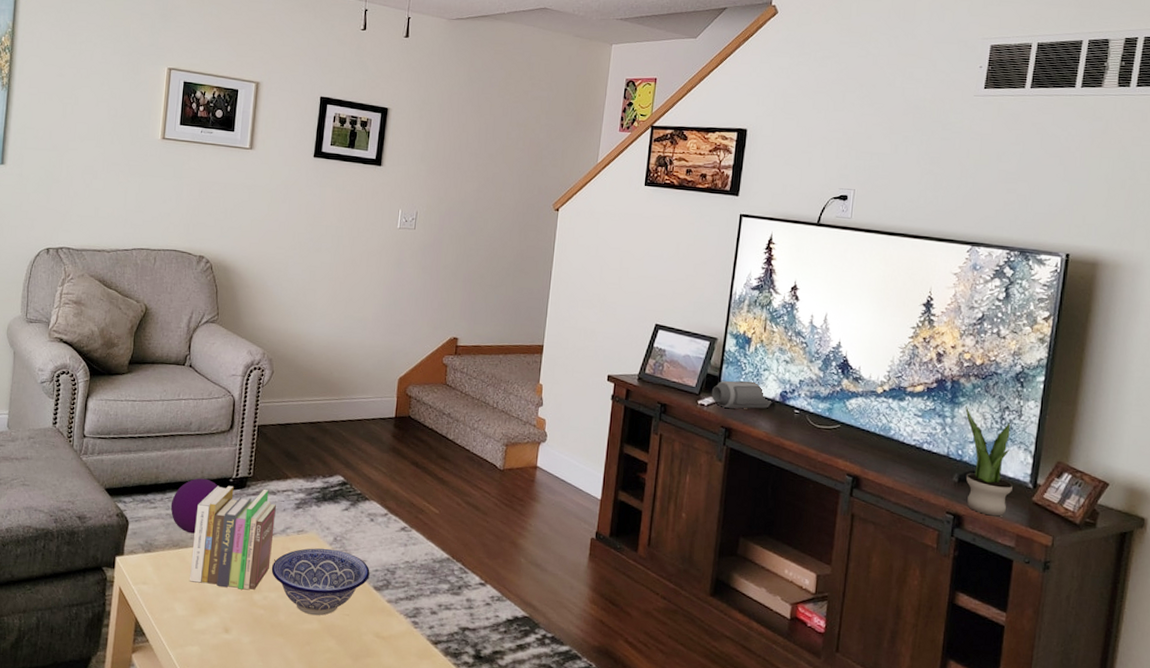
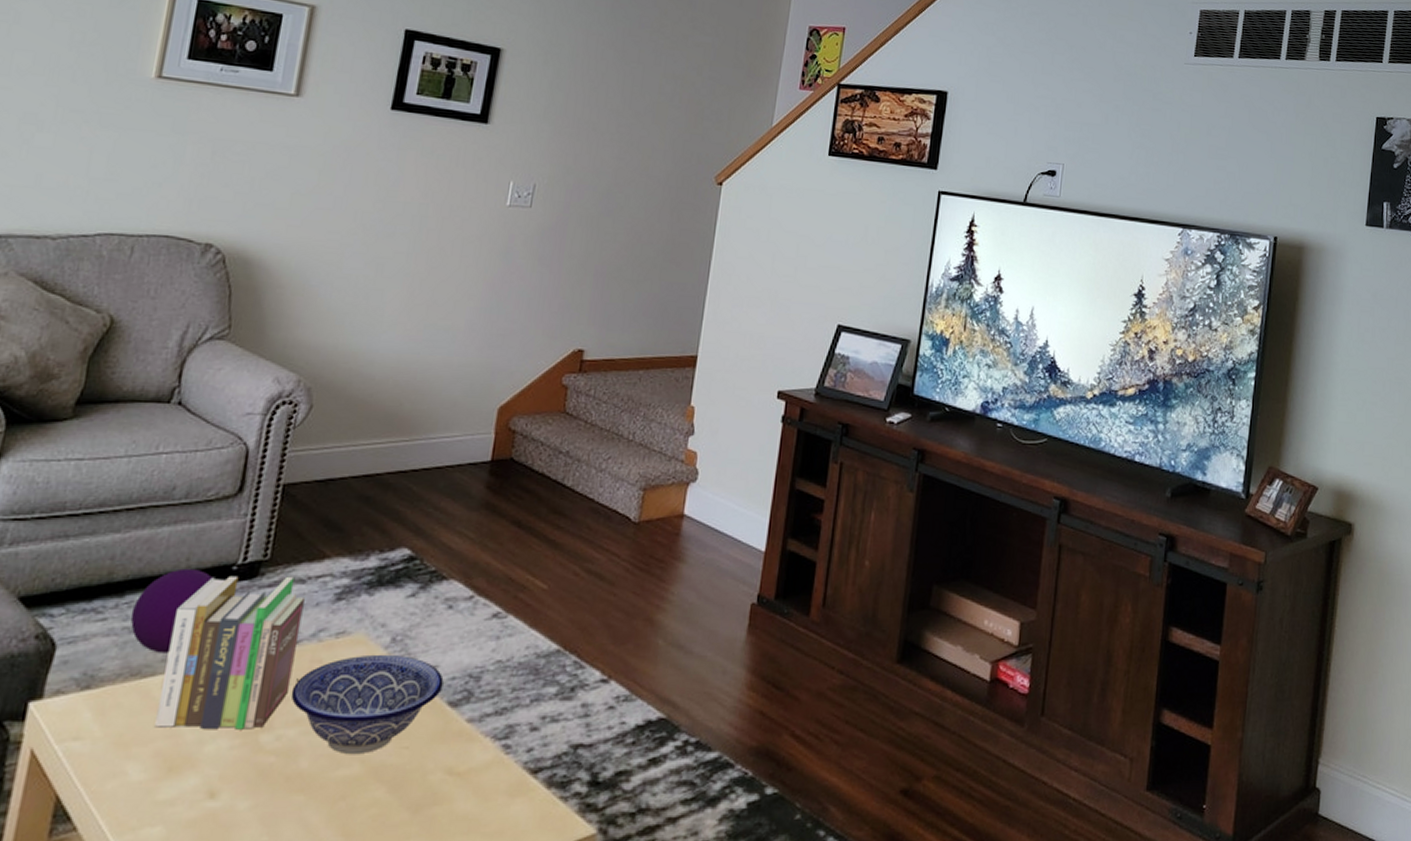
speaker: present [711,380,775,409] -> none [902,390,975,426]
potted plant: present [965,406,1013,517] -> none [1178,409,1226,534]

